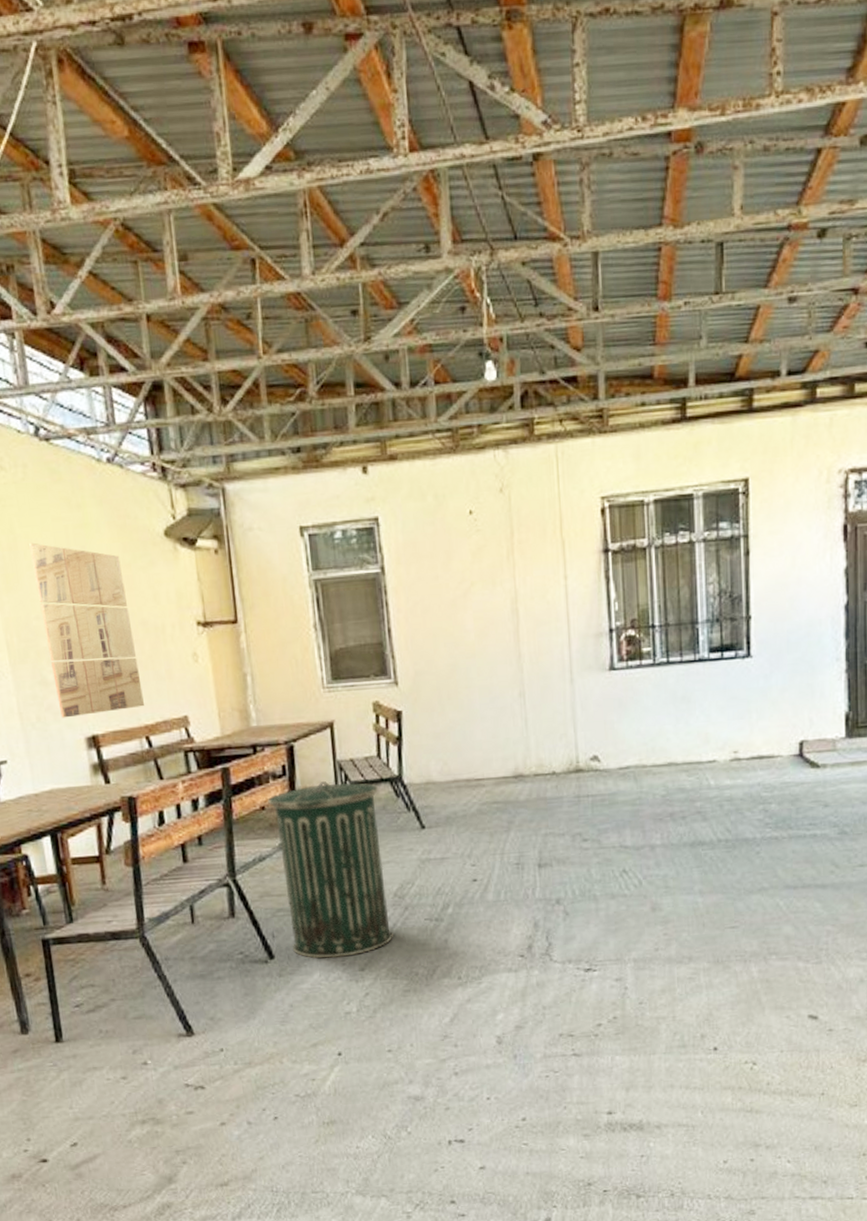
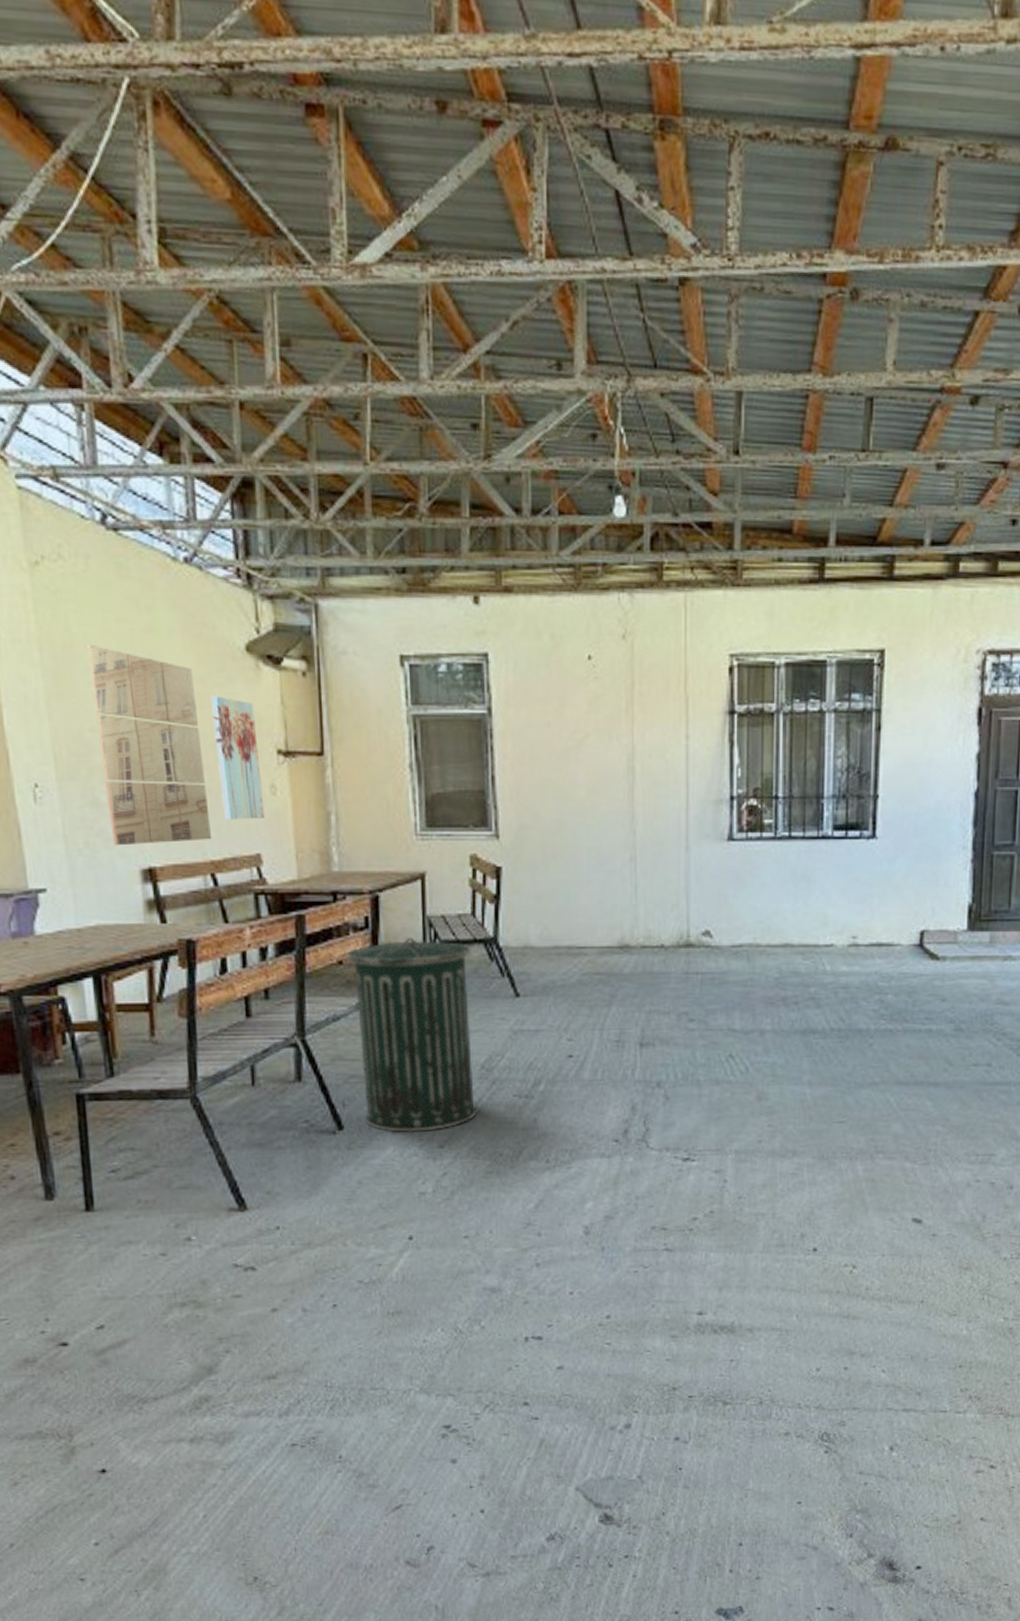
wall art: none [137,578,190,687] -> present [211,696,265,820]

